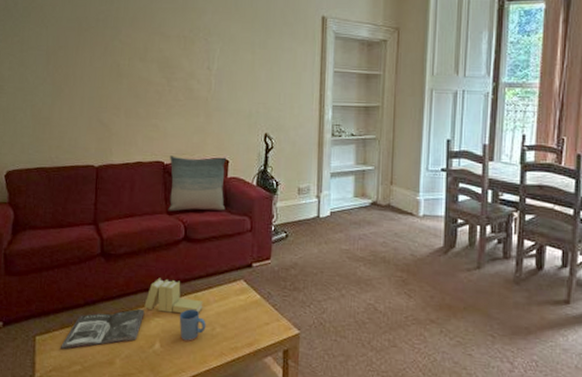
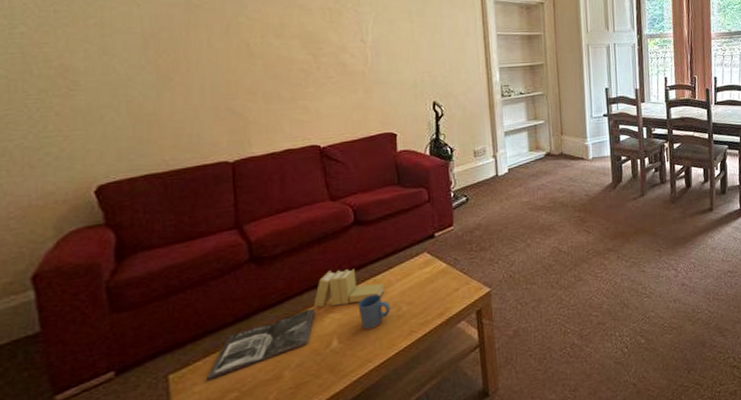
pillow: present [168,156,226,212] -> none [327,131,399,197]

